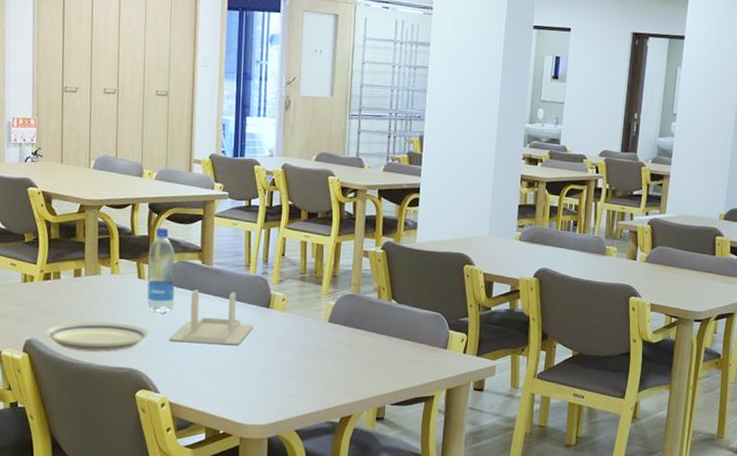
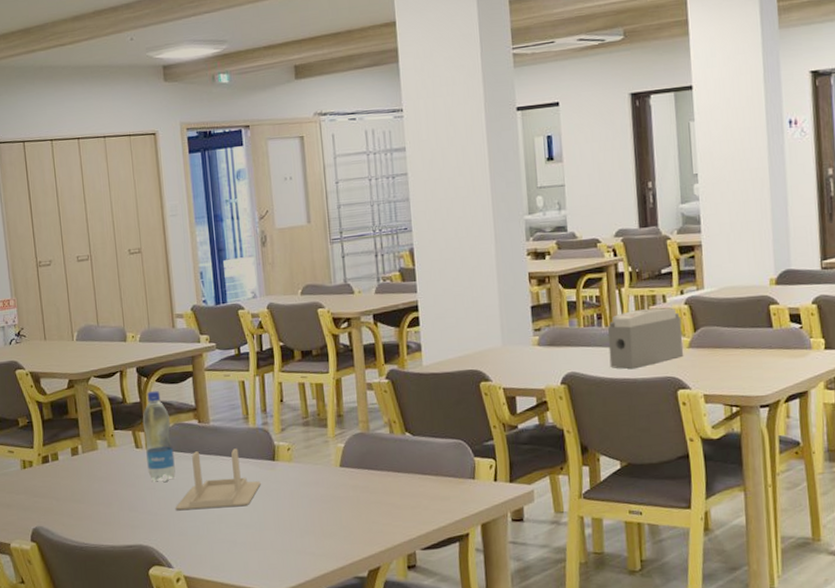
plate: present [46,321,149,351] -> none [51,497,154,532]
battery: none [577,222,643,273] -> present [607,308,684,369]

